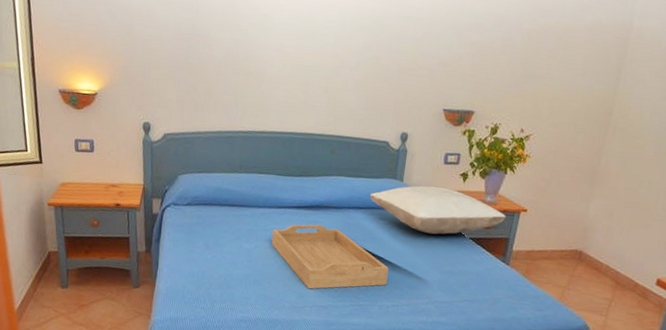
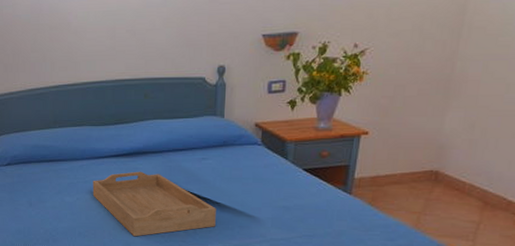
pillow: present [369,185,506,235] -> none [189,118,344,169]

